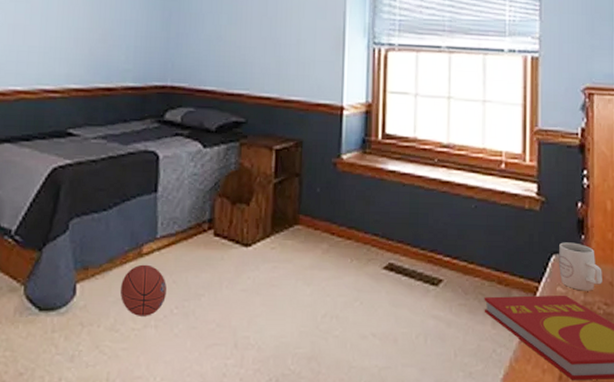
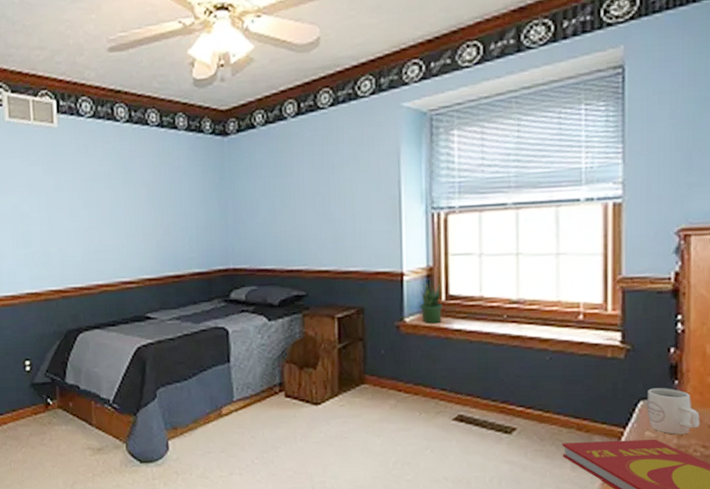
basketball: present [120,264,167,316] -> none [206,423,247,466]
planter: none [357,119,381,163] -> present [420,283,444,324]

